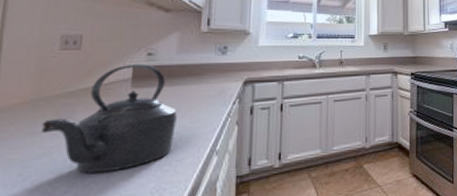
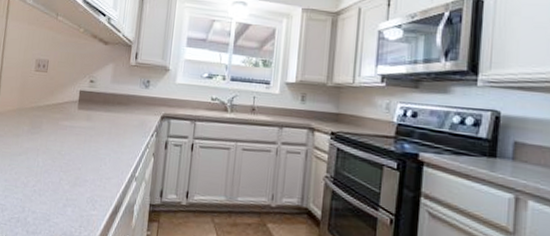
kettle: present [40,64,177,174] -> none [22,89,108,177]

